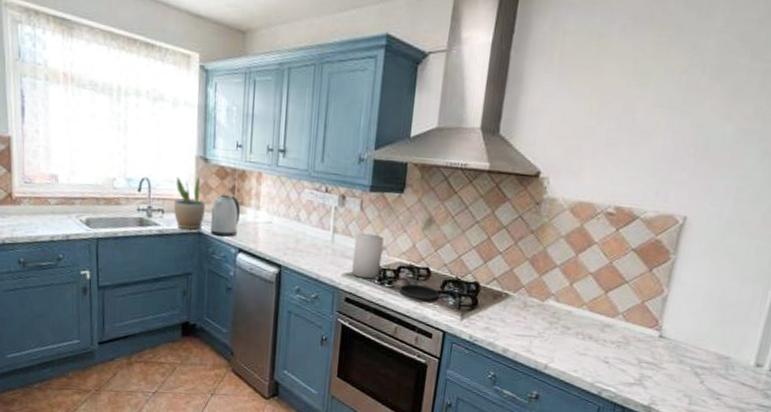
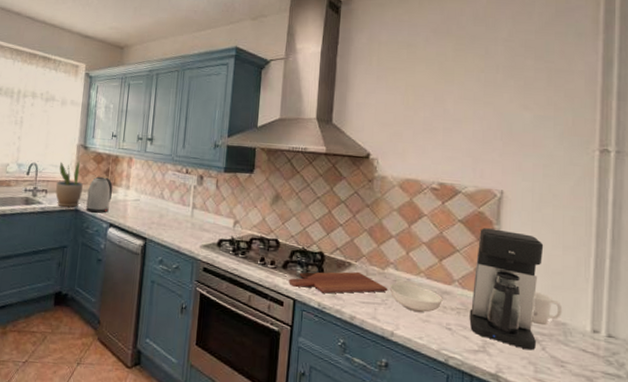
canister: present [352,233,384,279] -> none [209,208,237,250]
frying pan: present [399,277,440,302] -> none [251,248,289,271]
cutting board: none [439,303,547,326] -> present [289,271,388,294]
bowl: none [548,315,604,346] -> present [389,282,443,313]
coffee maker: none [629,258,722,384] -> present [469,228,544,351]
mug: none [693,325,729,358] -> present [531,291,563,324]

